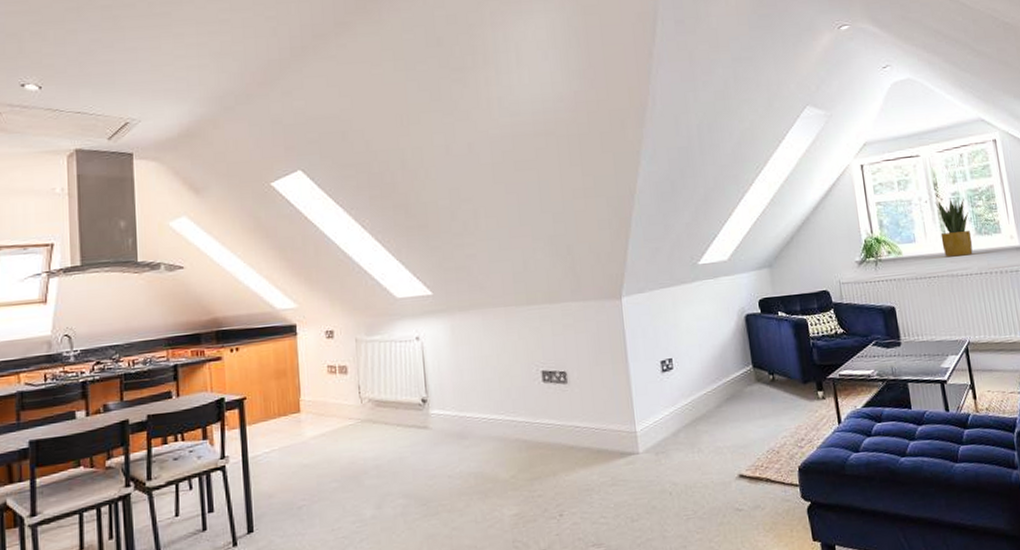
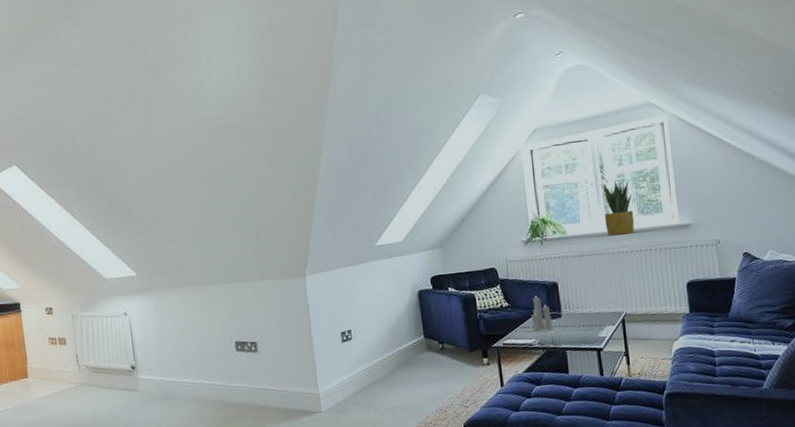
candle: none [868,321,893,363] -> present [531,295,554,333]

